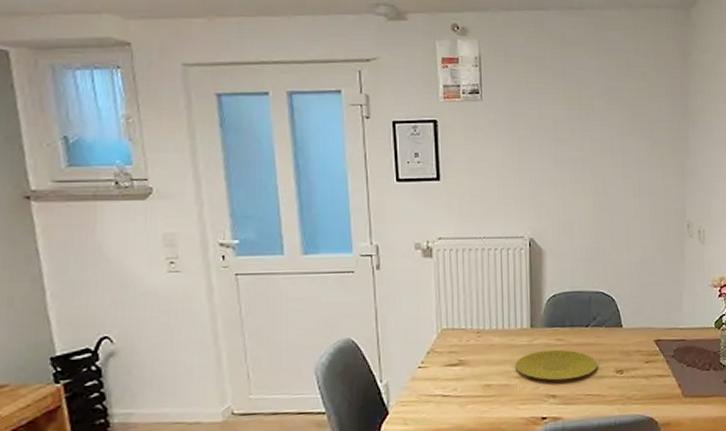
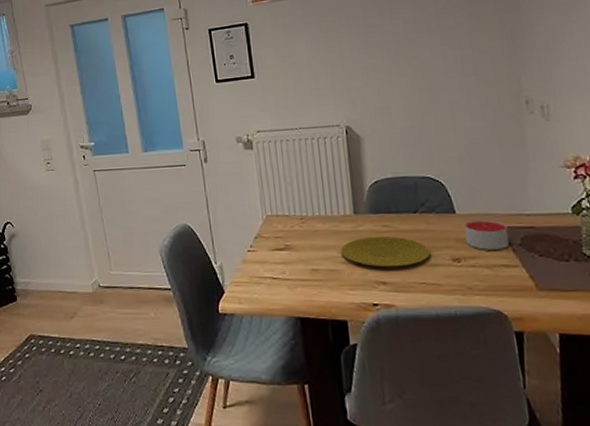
candle: none [628,332,665,362] -> present [464,219,509,250]

